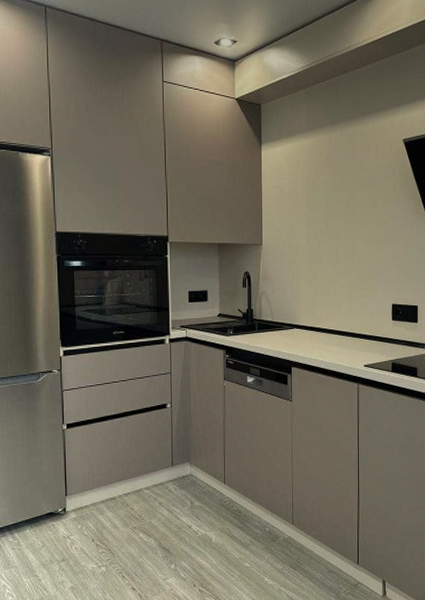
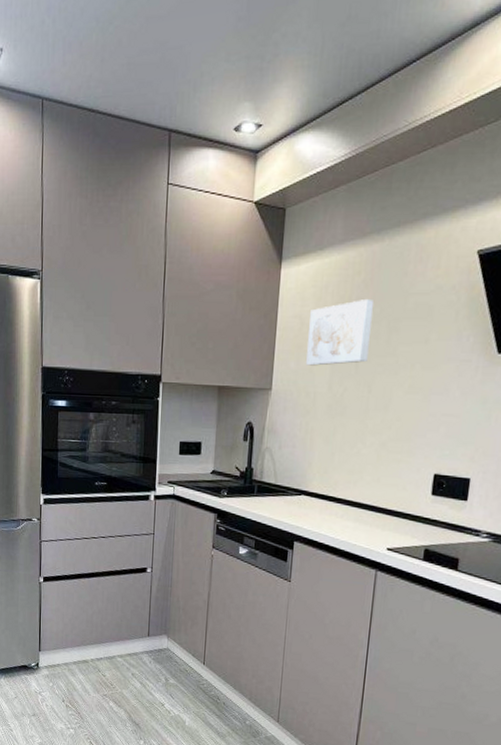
wall art: none [288,173,335,225] -> present [306,298,375,366]

